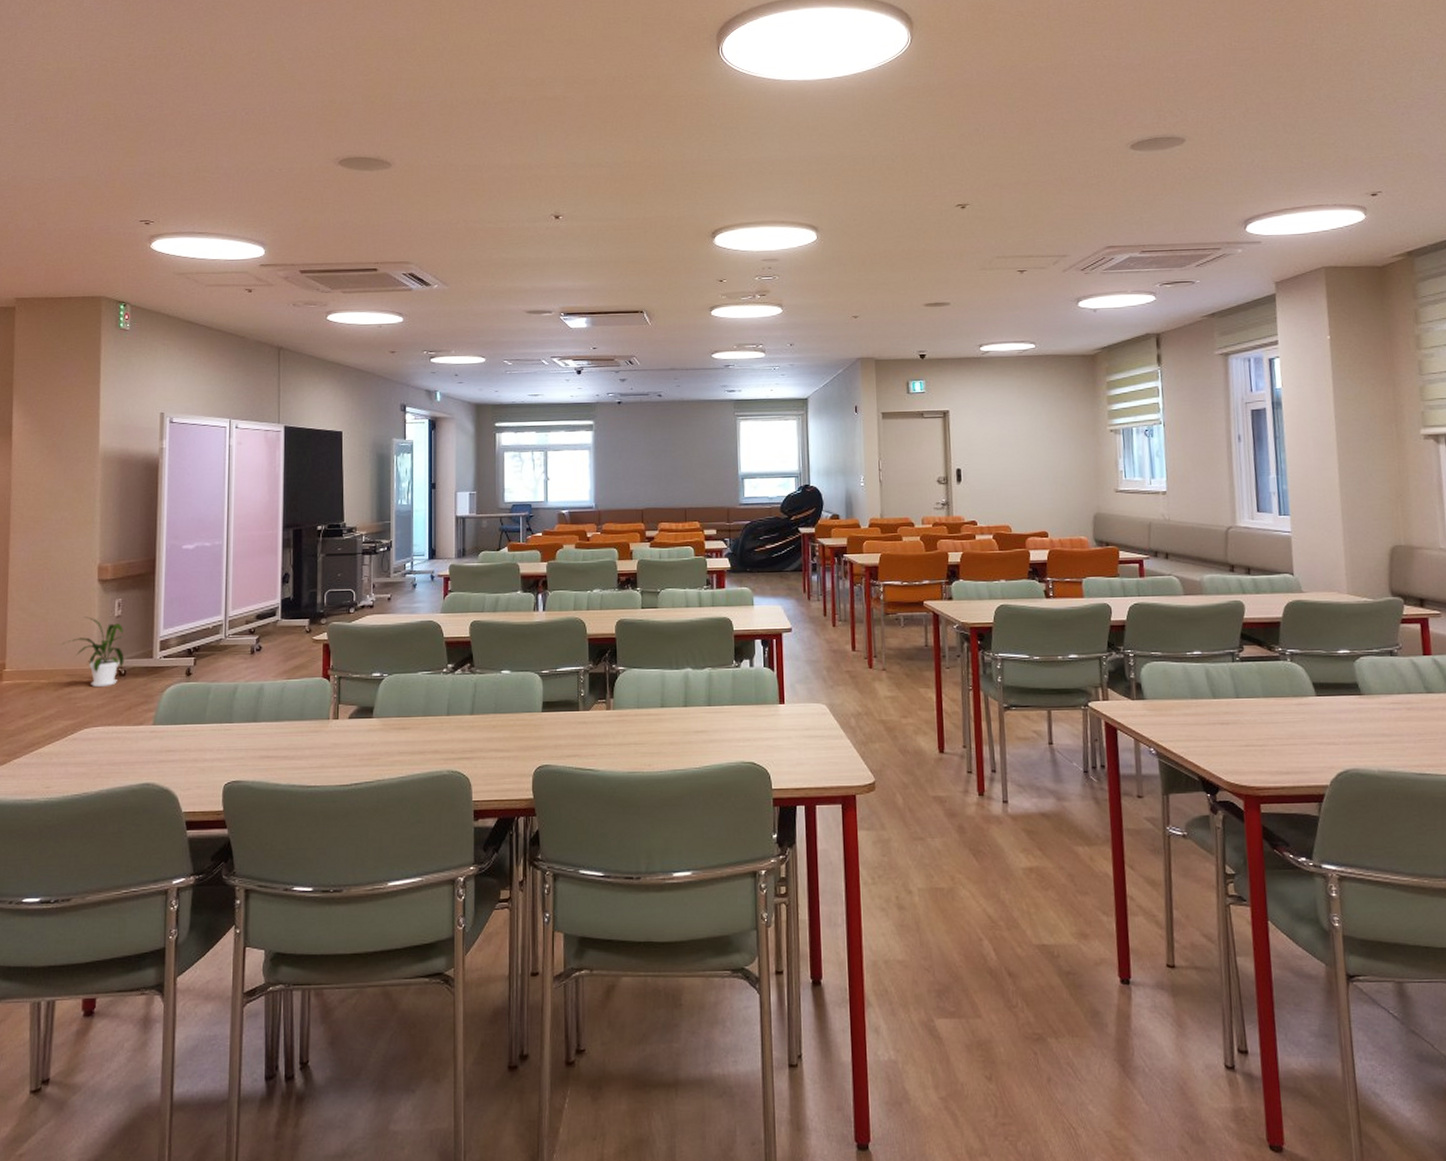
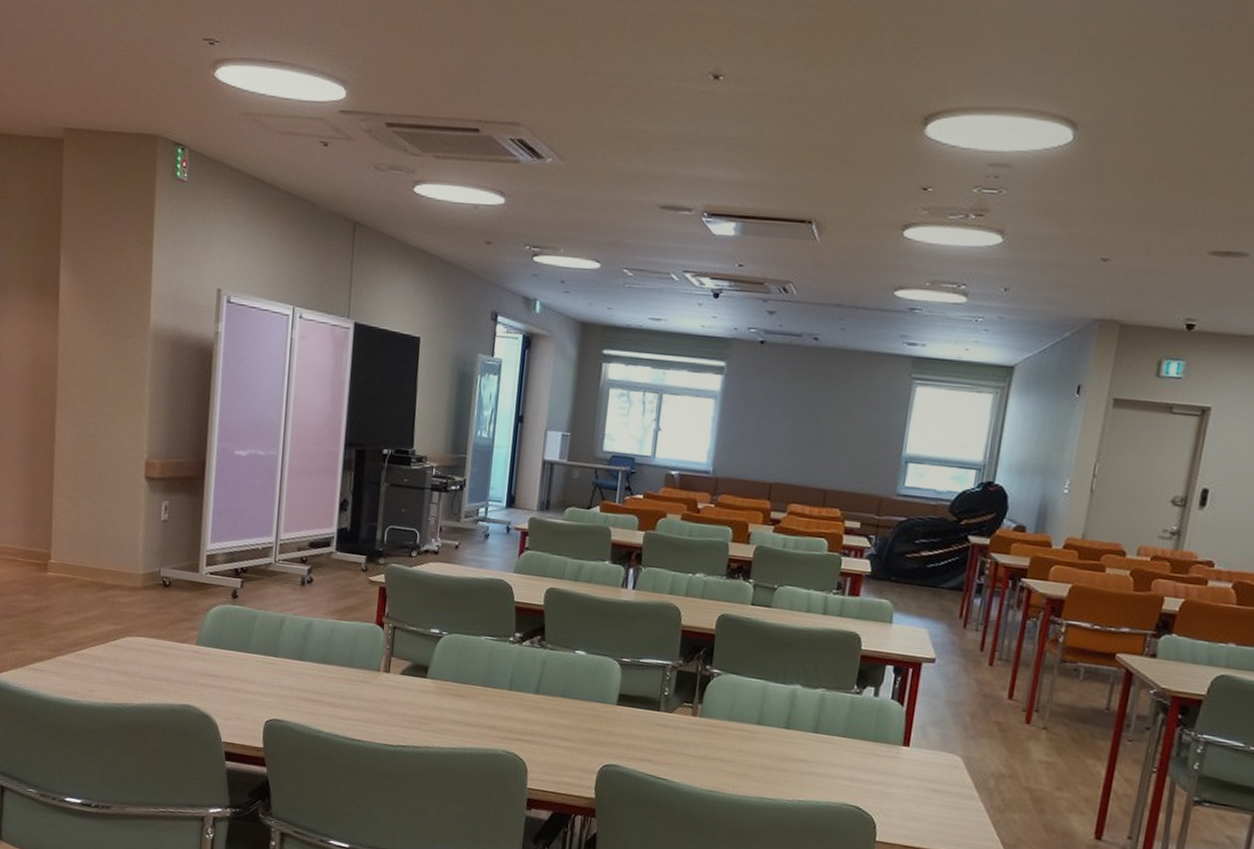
house plant: present [63,617,125,688] -> none [107,515,170,596]

